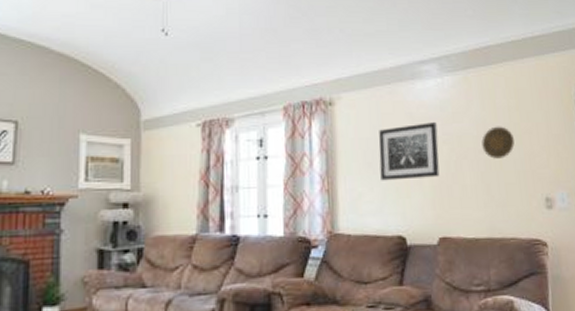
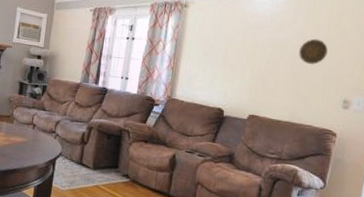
wall art: present [378,122,440,181] -> none [213,28,265,71]

